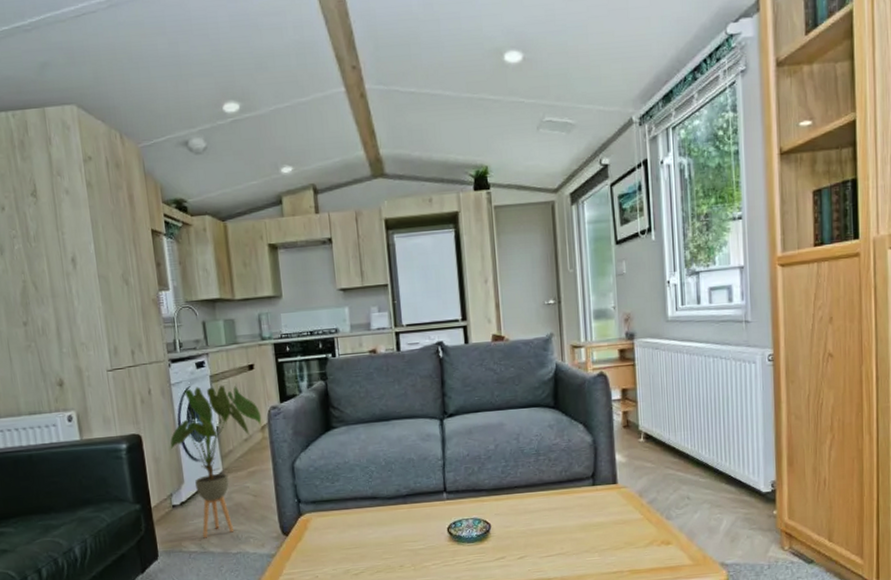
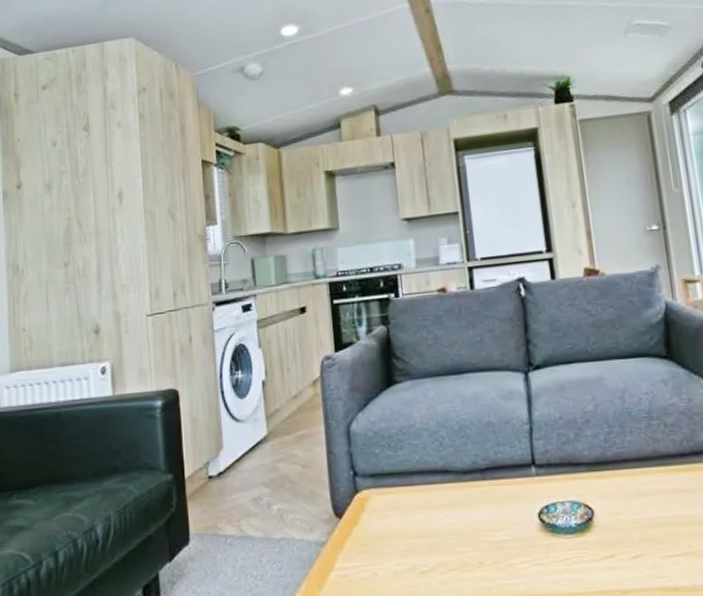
house plant: present [170,385,262,538] -> none [209,331,314,519]

